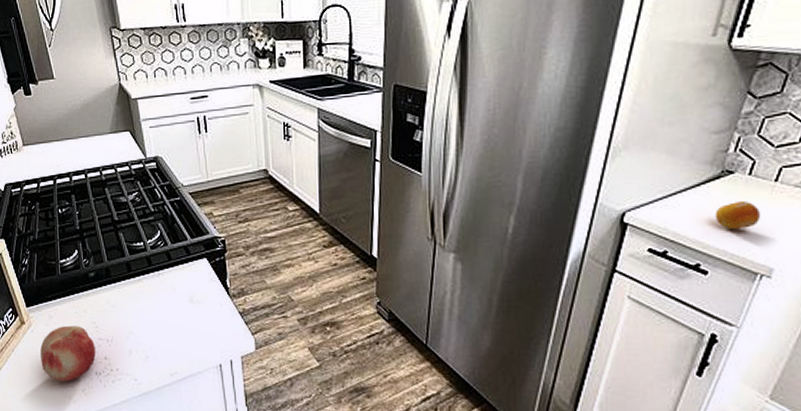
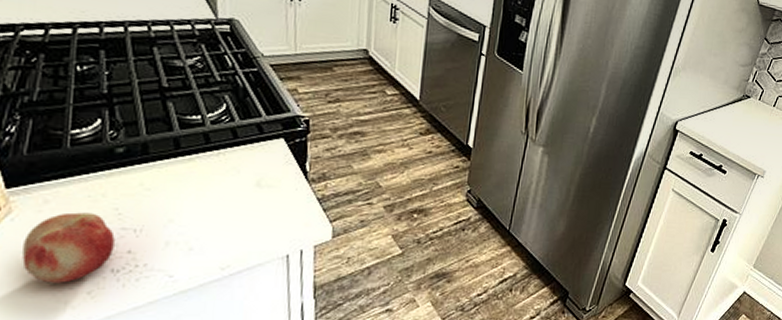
fruit: present [715,200,760,230] -> none [735,118,762,141]

